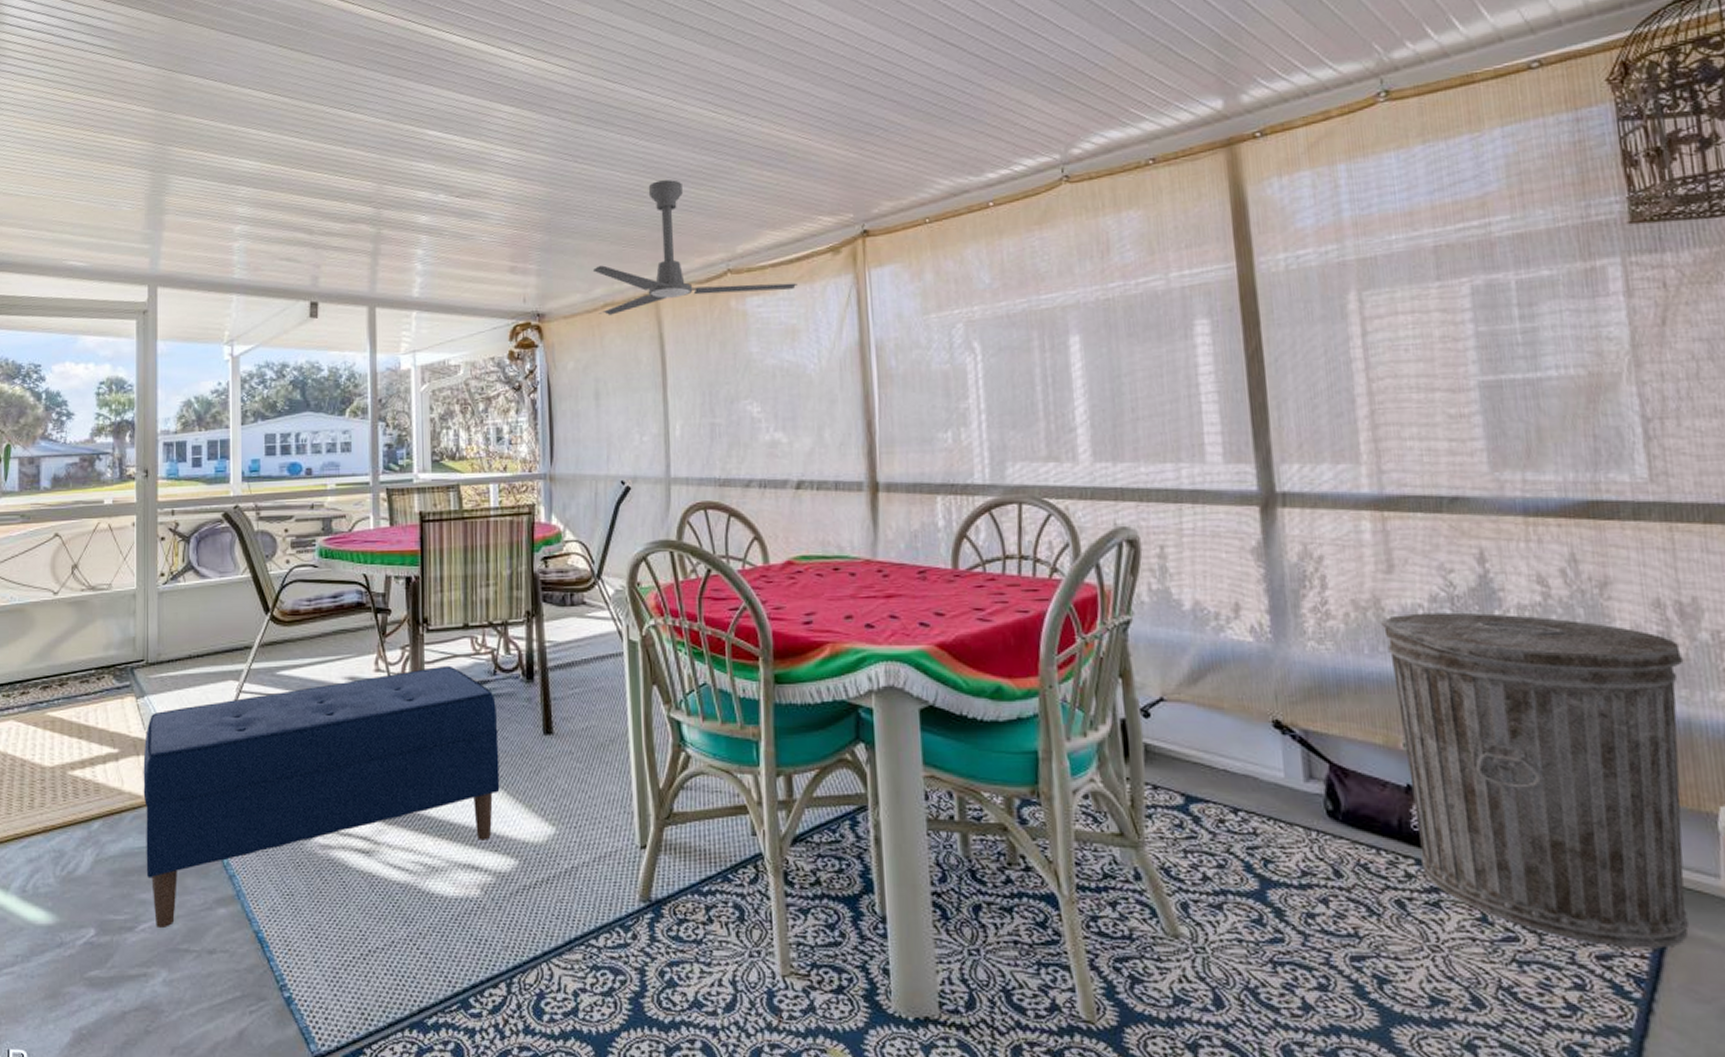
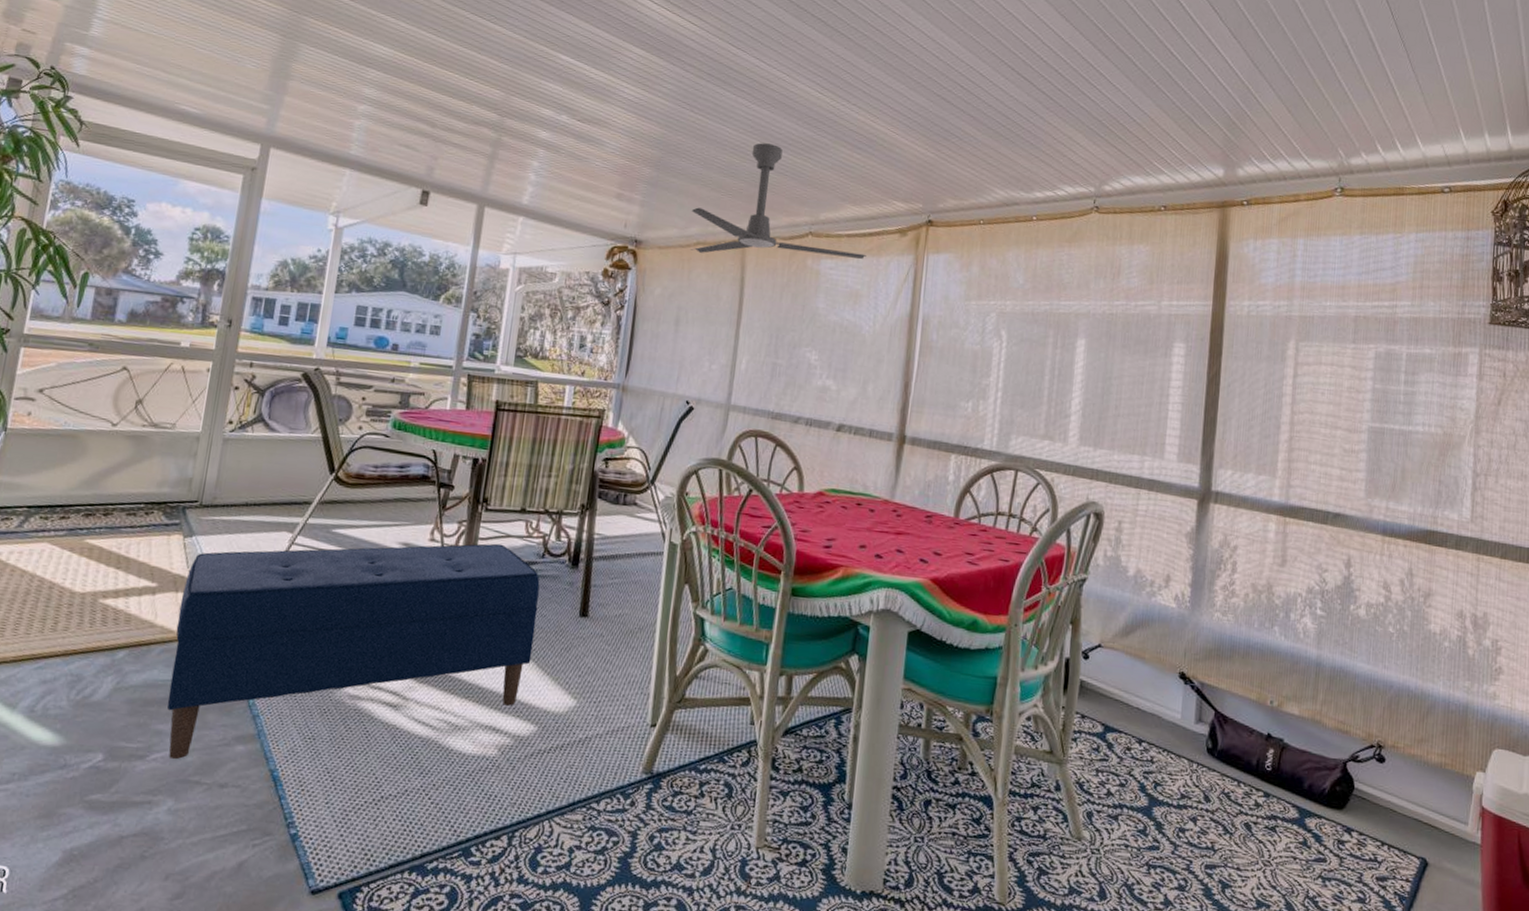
trash can: present [1381,612,1689,949] -> none [1268,600,1471,875]

